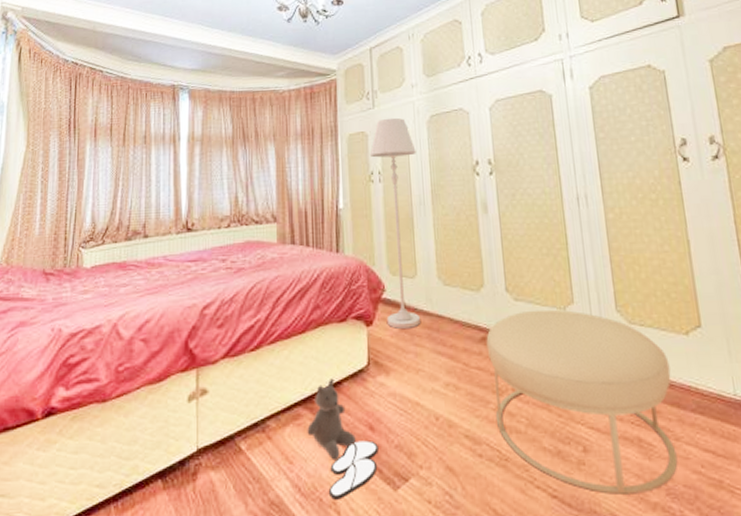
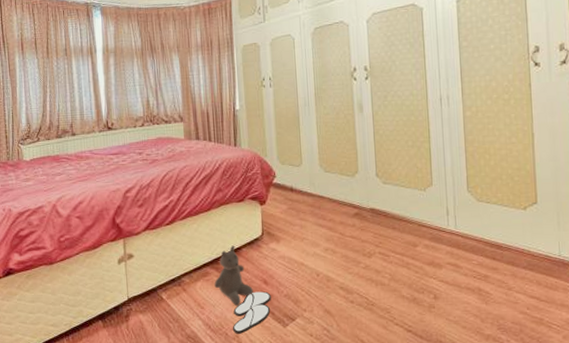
floor lamp: present [369,118,421,329] -> none [261,30,306,207]
ottoman: present [486,309,678,494] -> none [359,190,509,329]

